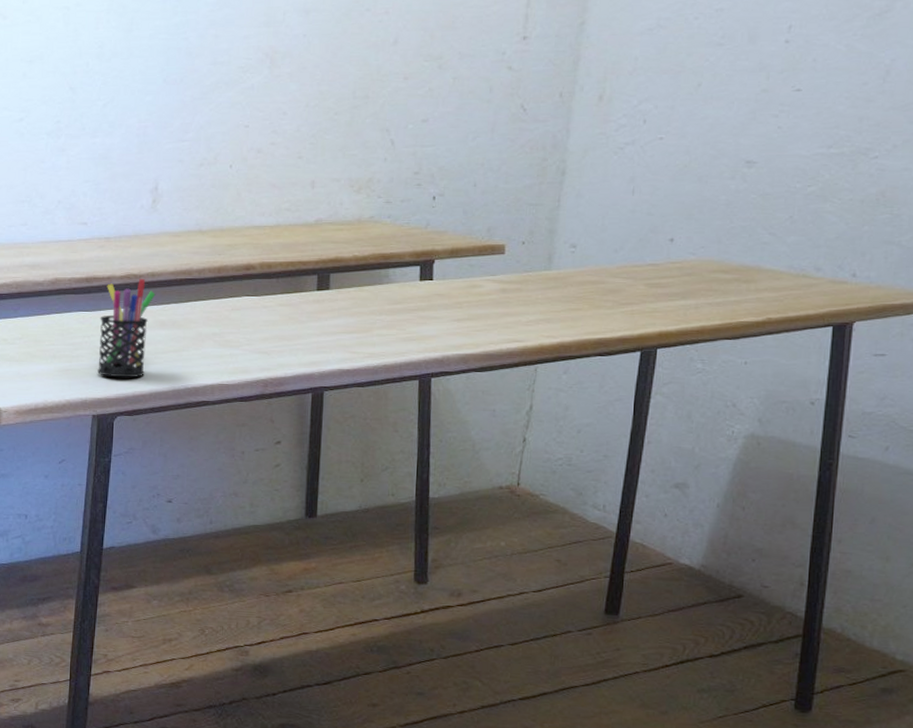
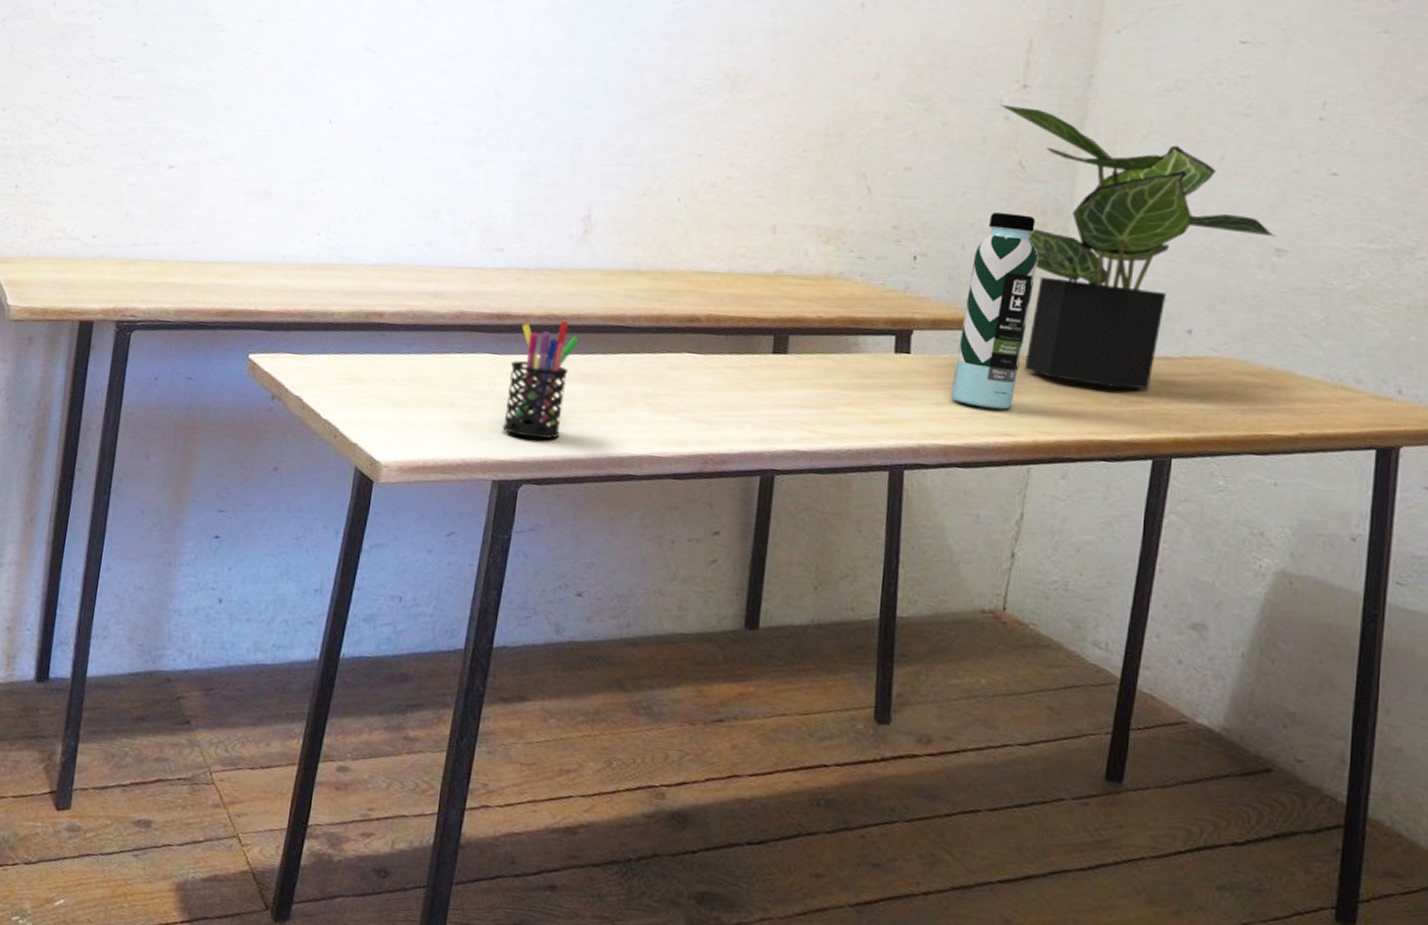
water bottle: none [469,152,539,320] -> present [951,212,1037,410]
potted plant: none [503,56,746,293] -> present [999,104,1275,389]

